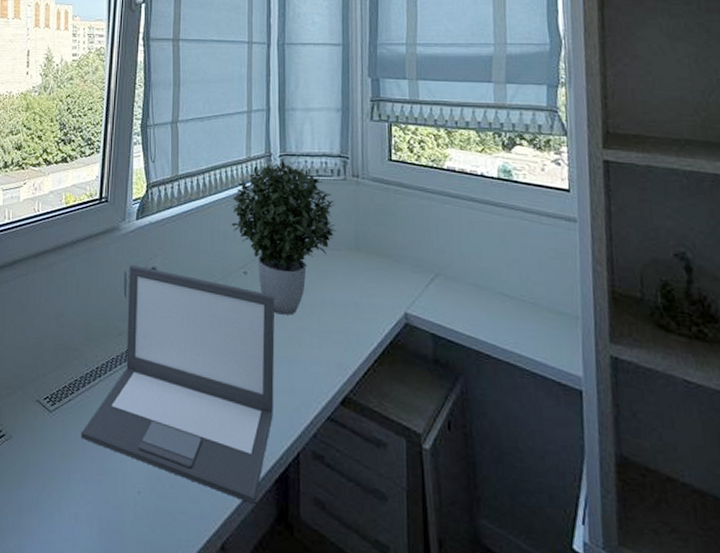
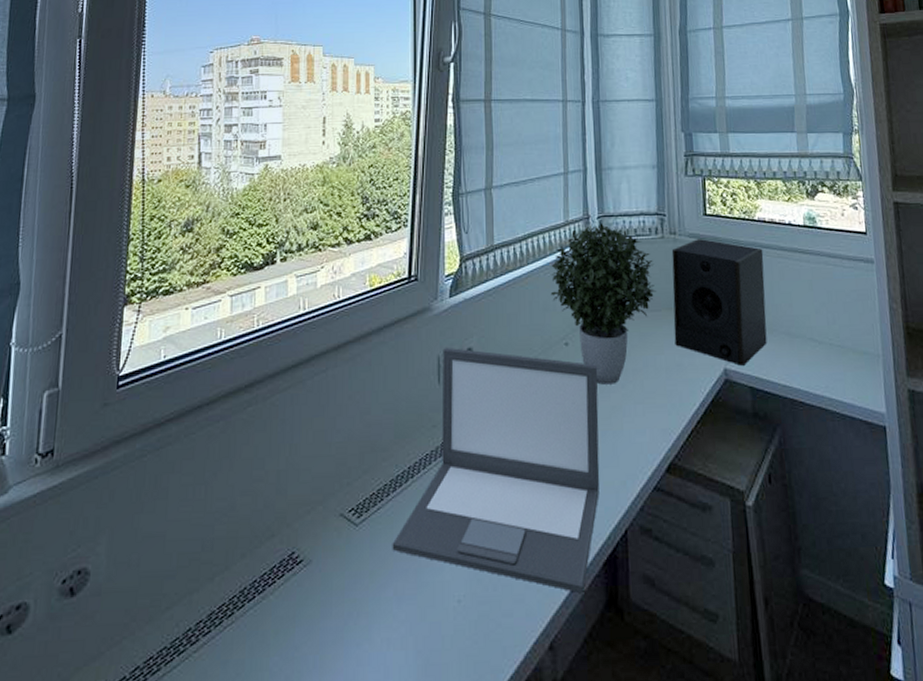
studio monitor: none [353,184,453,312] -> present [671,239,767,366]

